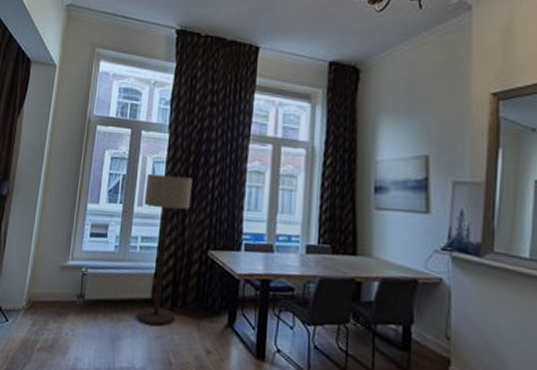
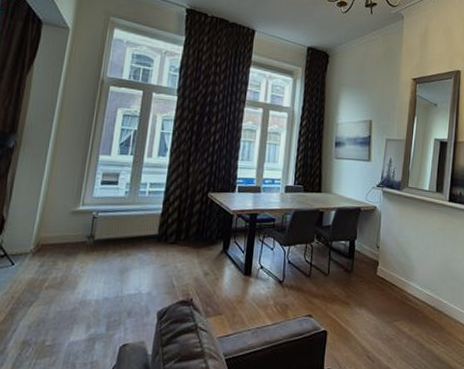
floor lamp: present [136,174,193,327] -> none [143,130,197,257]

